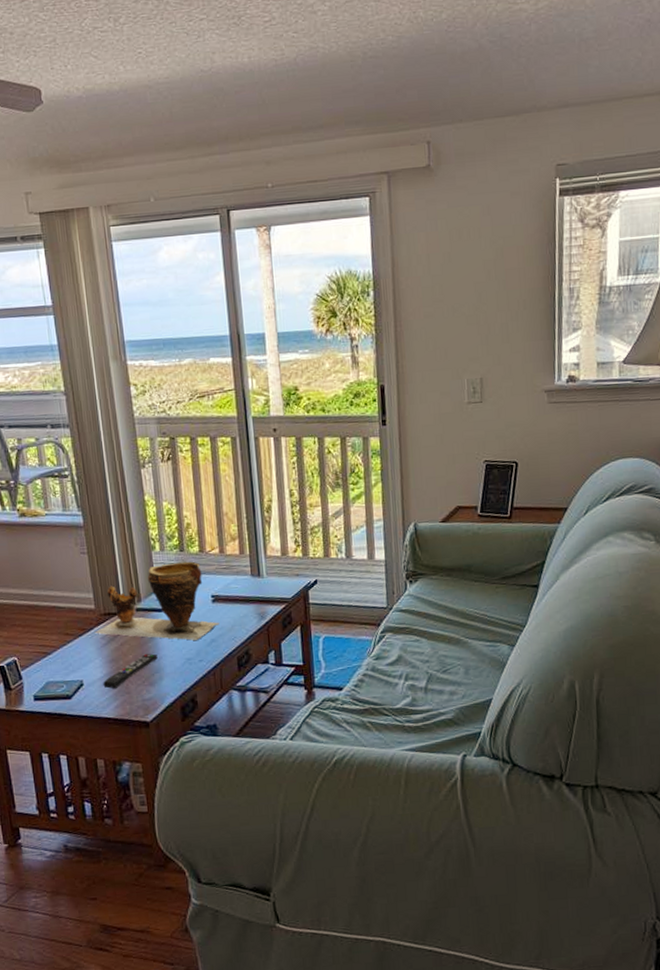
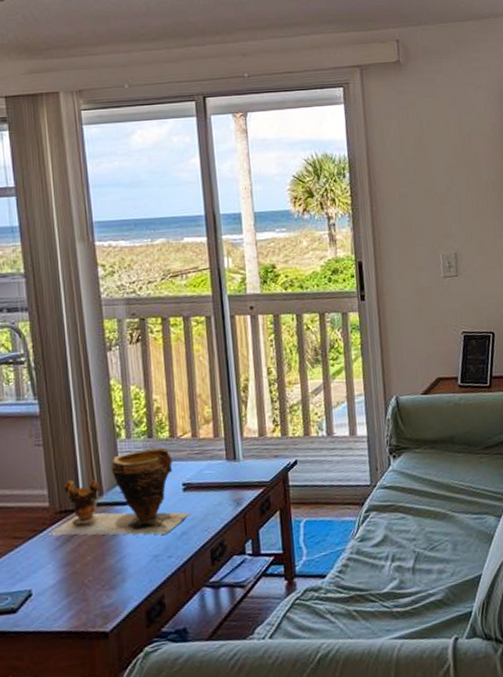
remote control: present [103,653,158,689] -> none [55,552,121,597]

